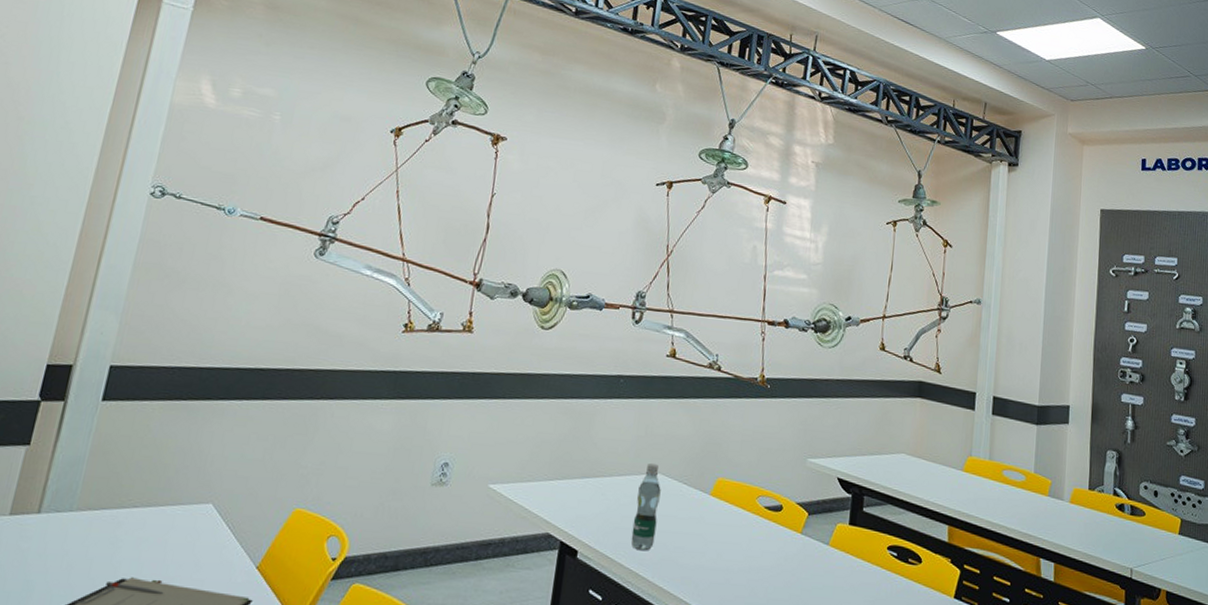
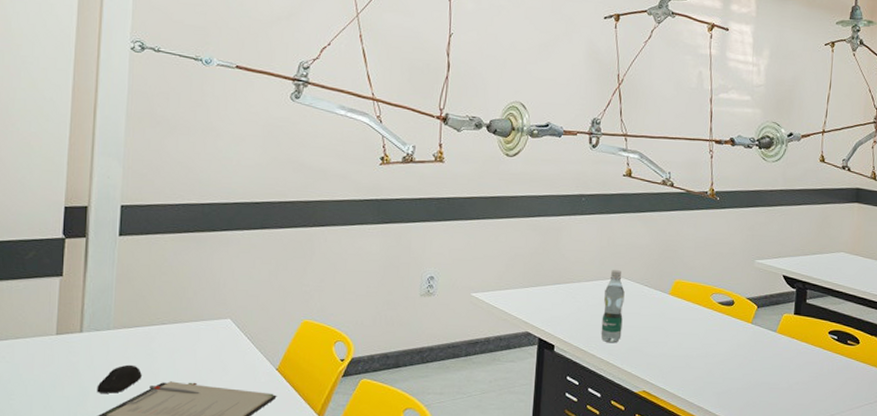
computer mouse: none [43,554,101,590] -> present [96,364,142,394]

